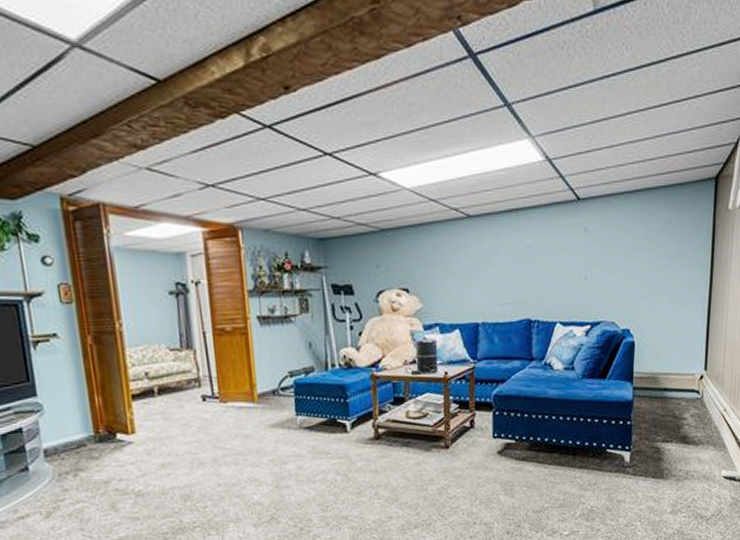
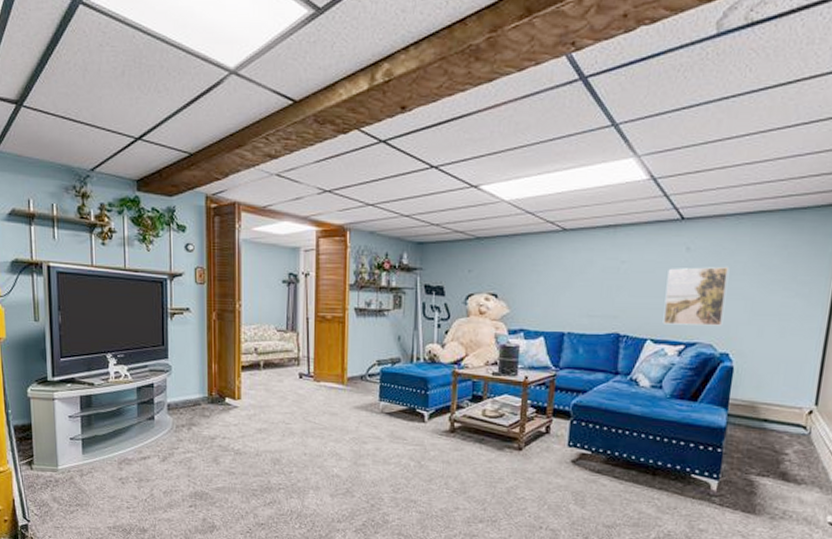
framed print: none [569,245,624,306] -> present [663,267,730,326]

